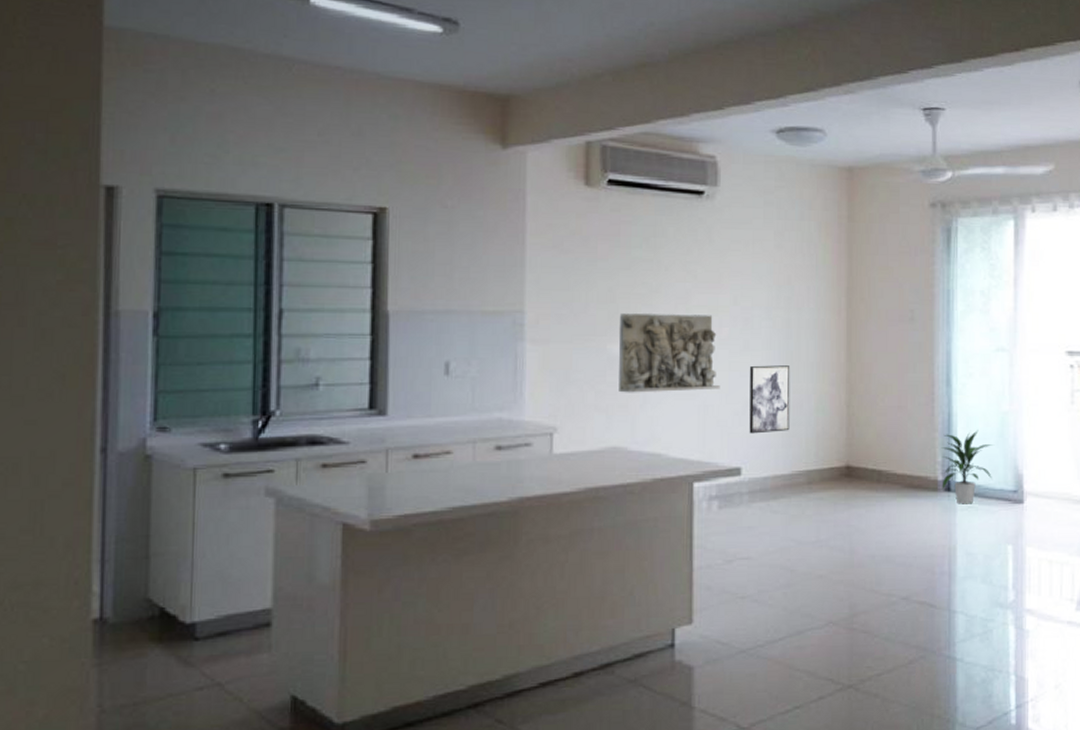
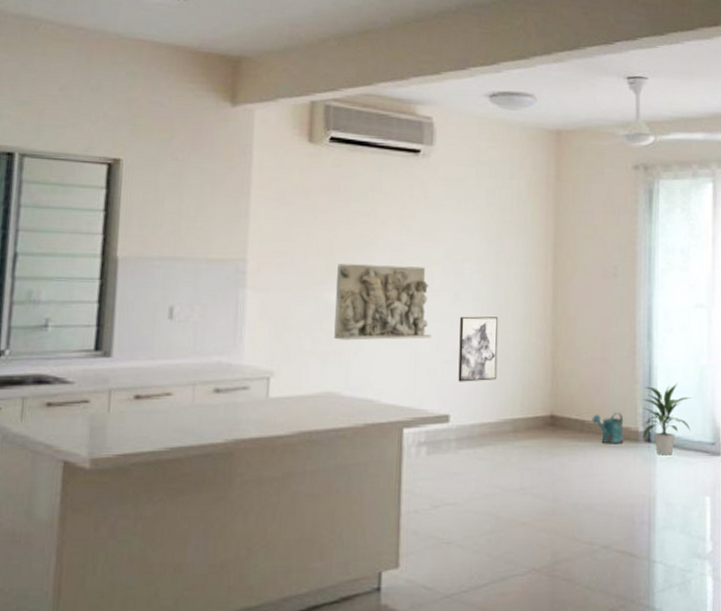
watering can: none [889,462,923,494] -> present [592,413,624,444]

